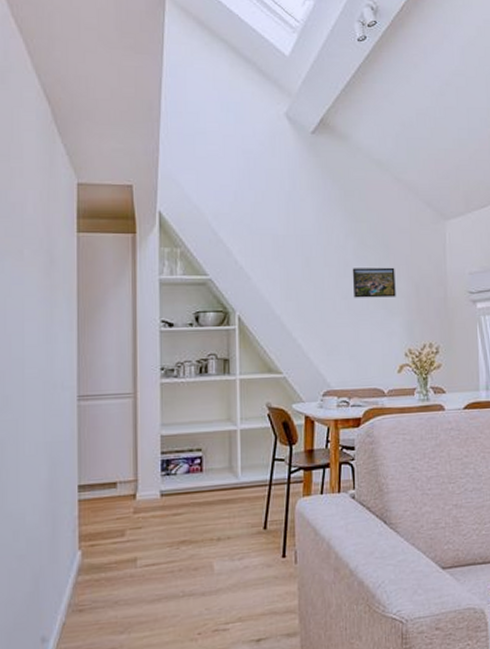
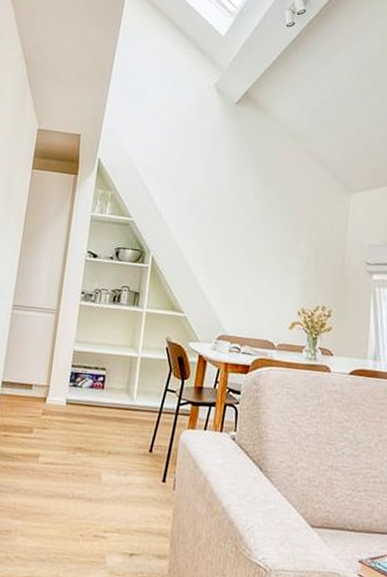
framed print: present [352,267,396,298] -> none [256,227,298,258]

